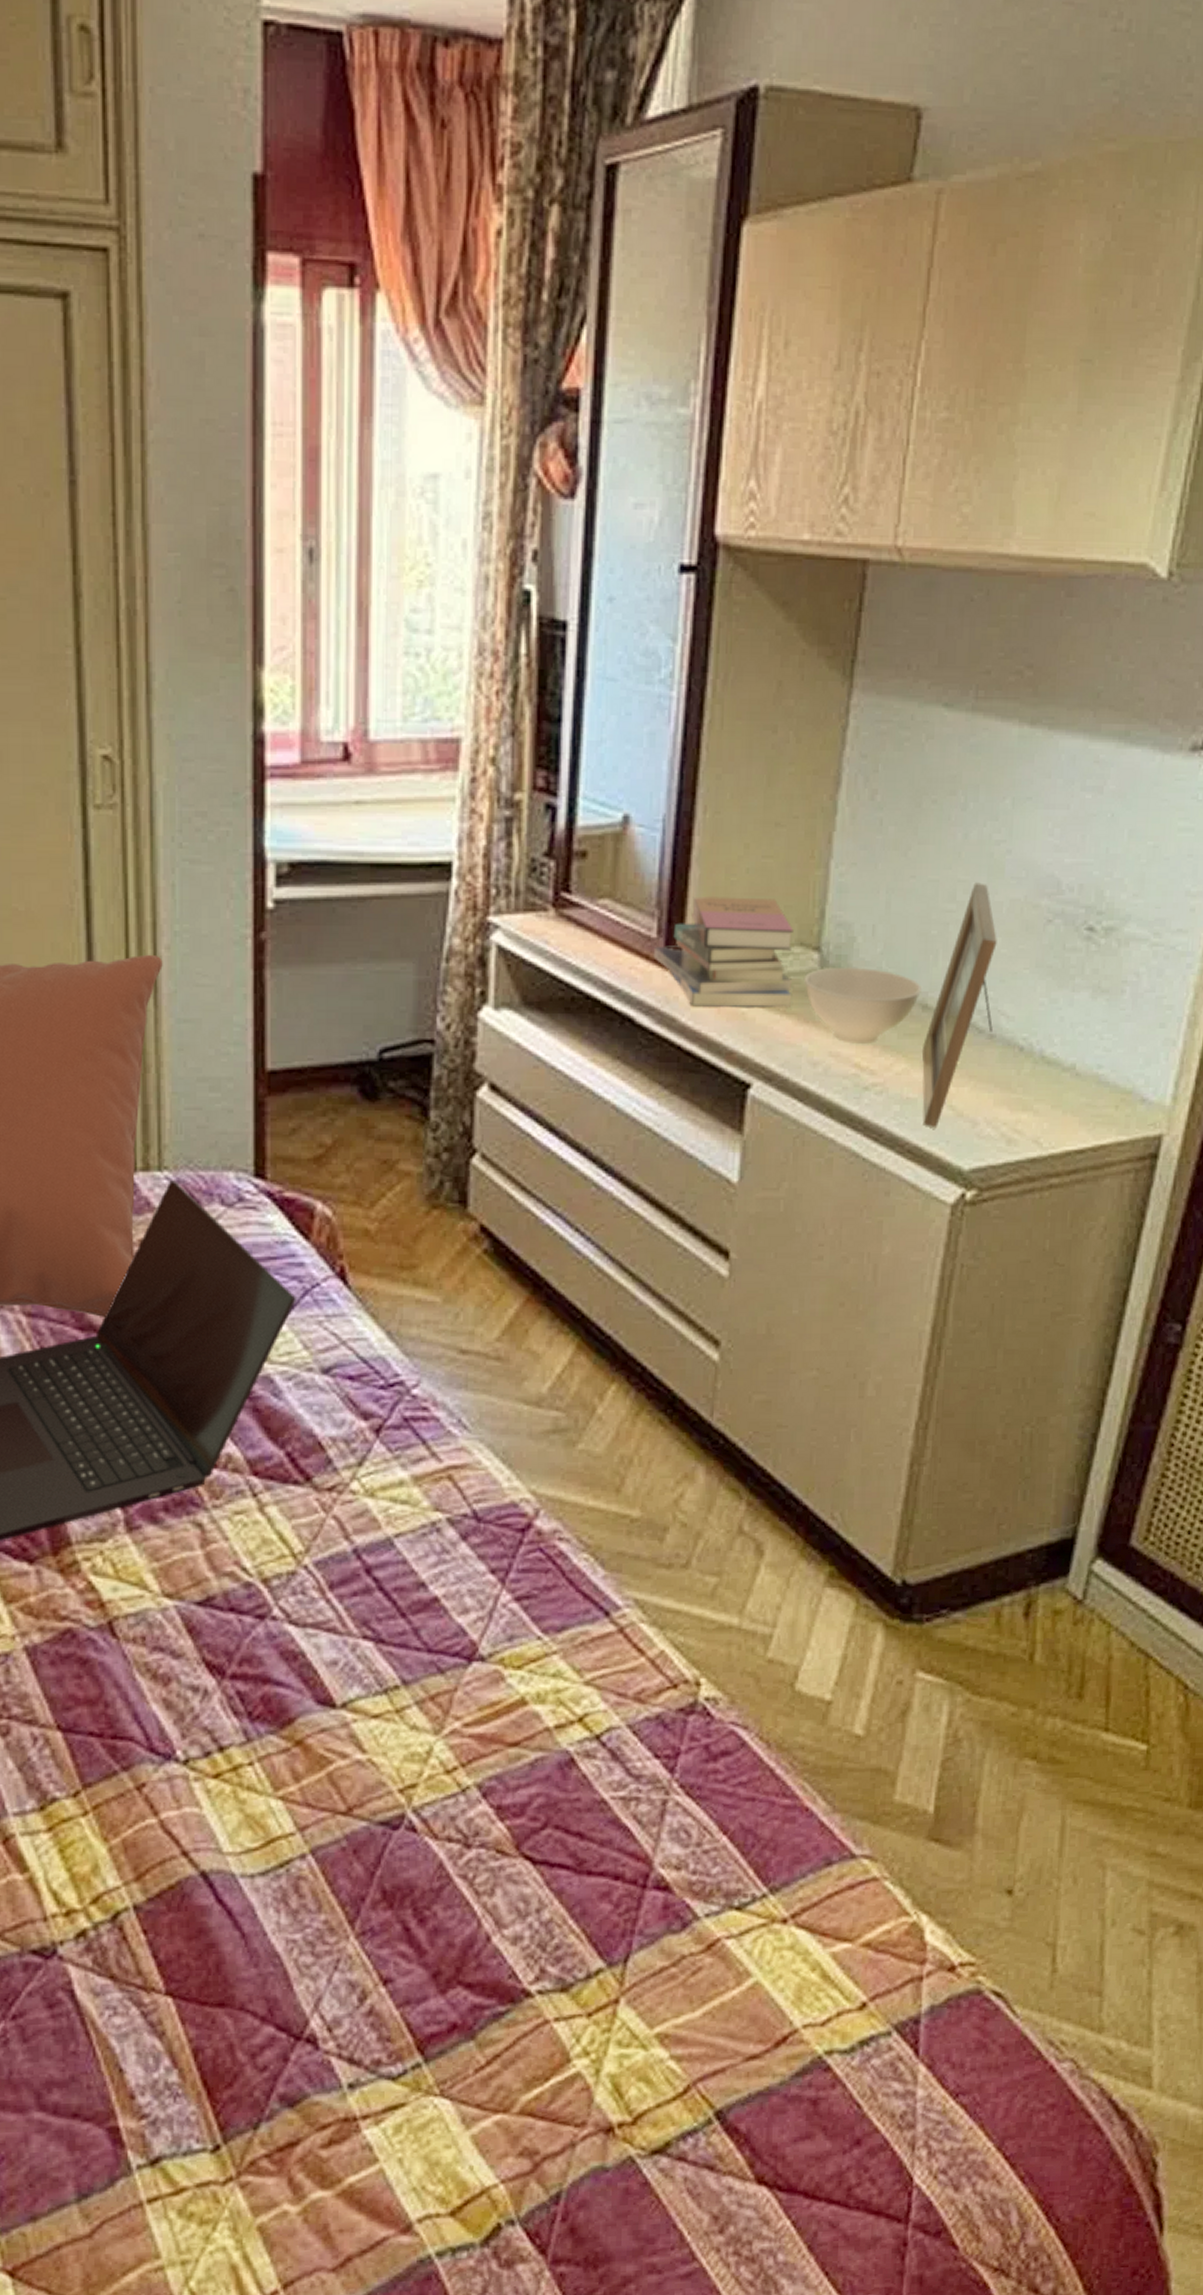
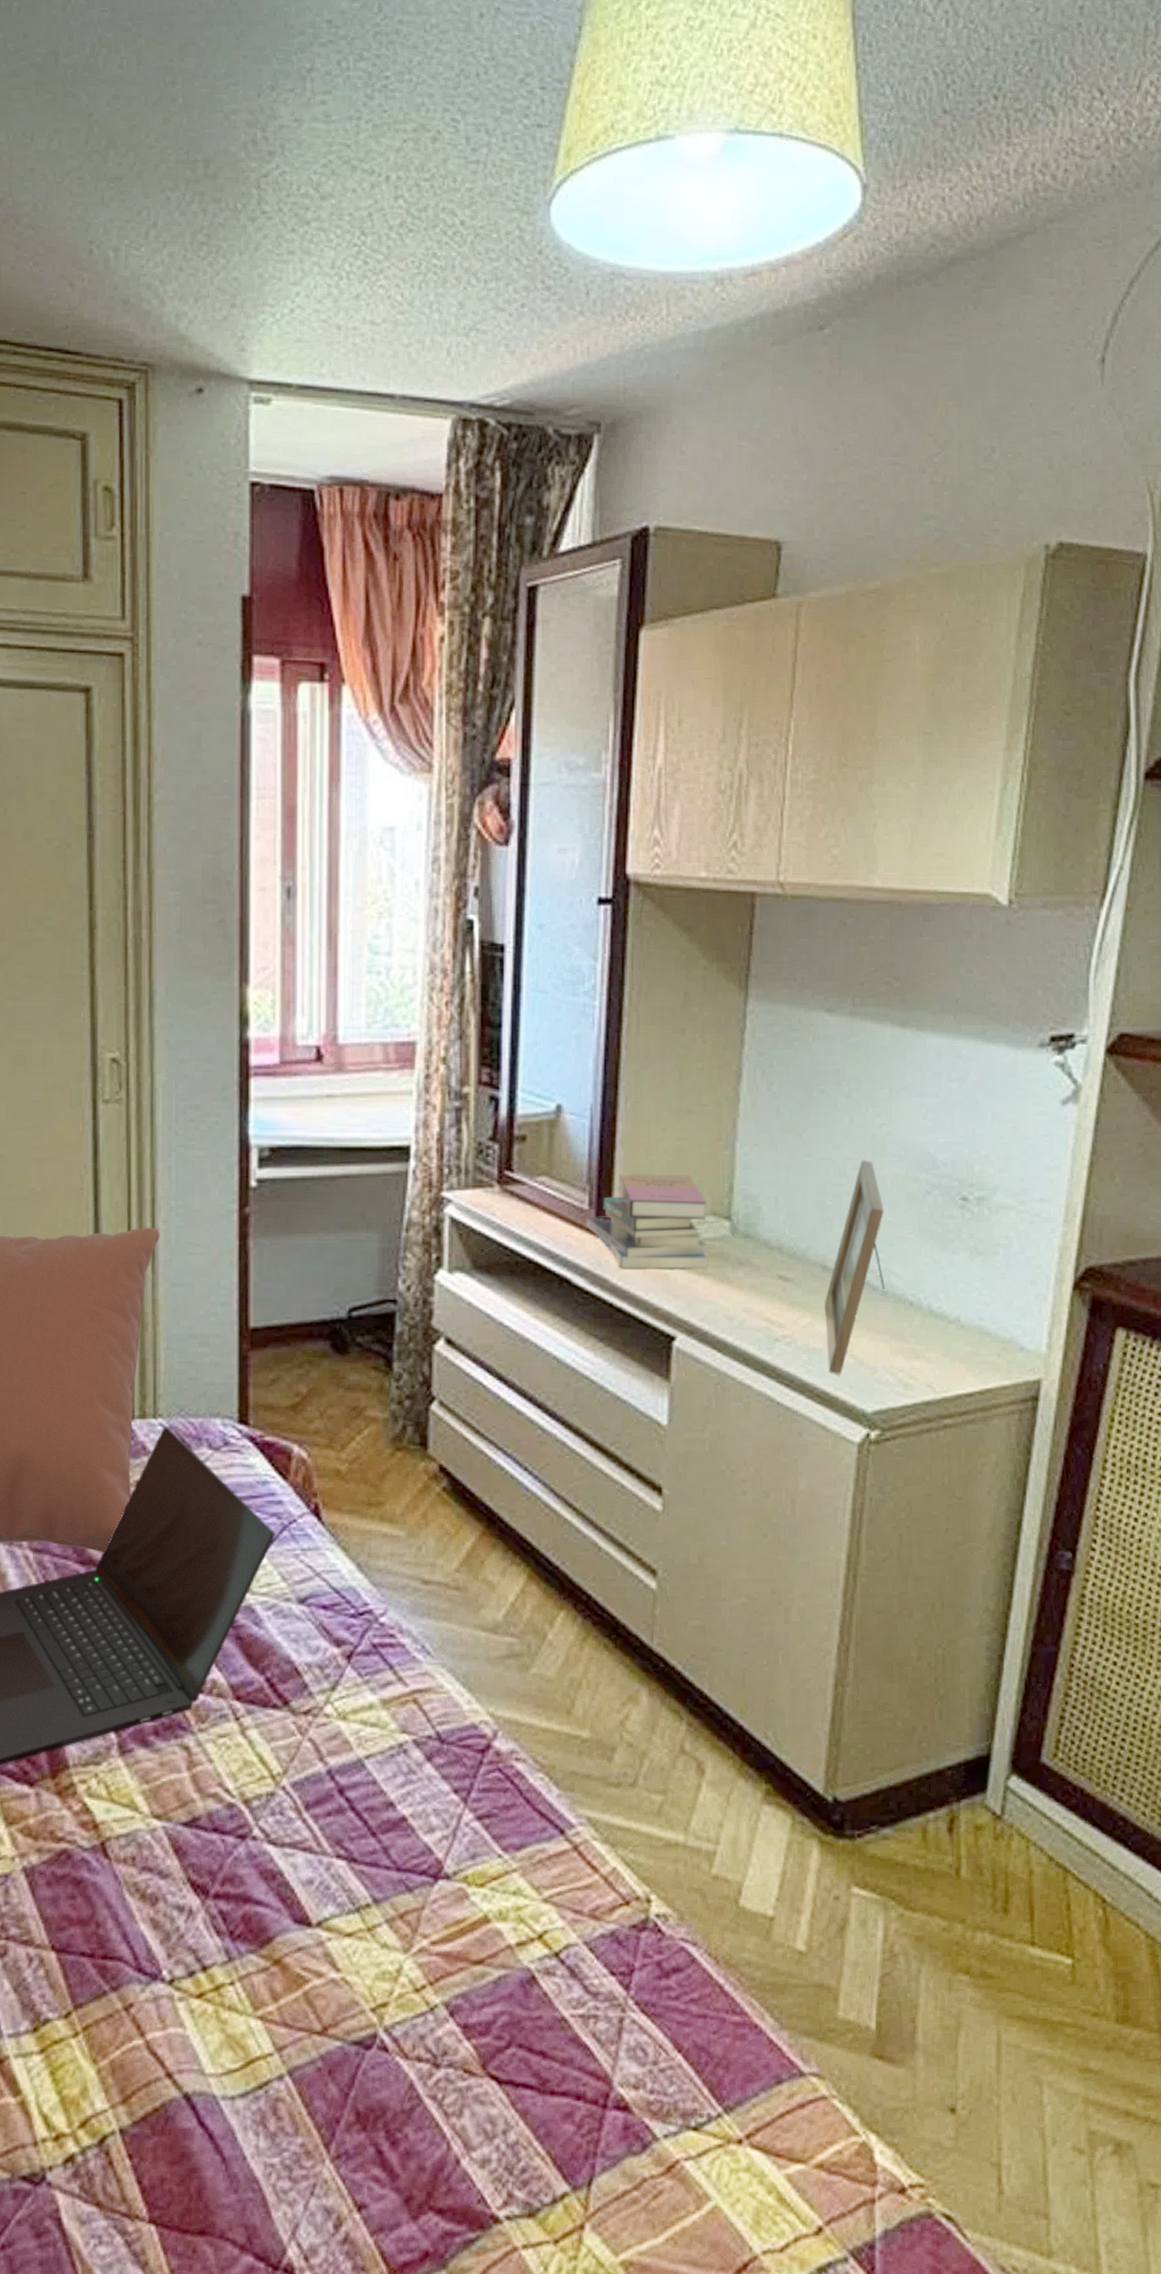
bowl: present [803,967,923,1045] -> none [717,1233,822,1302]

